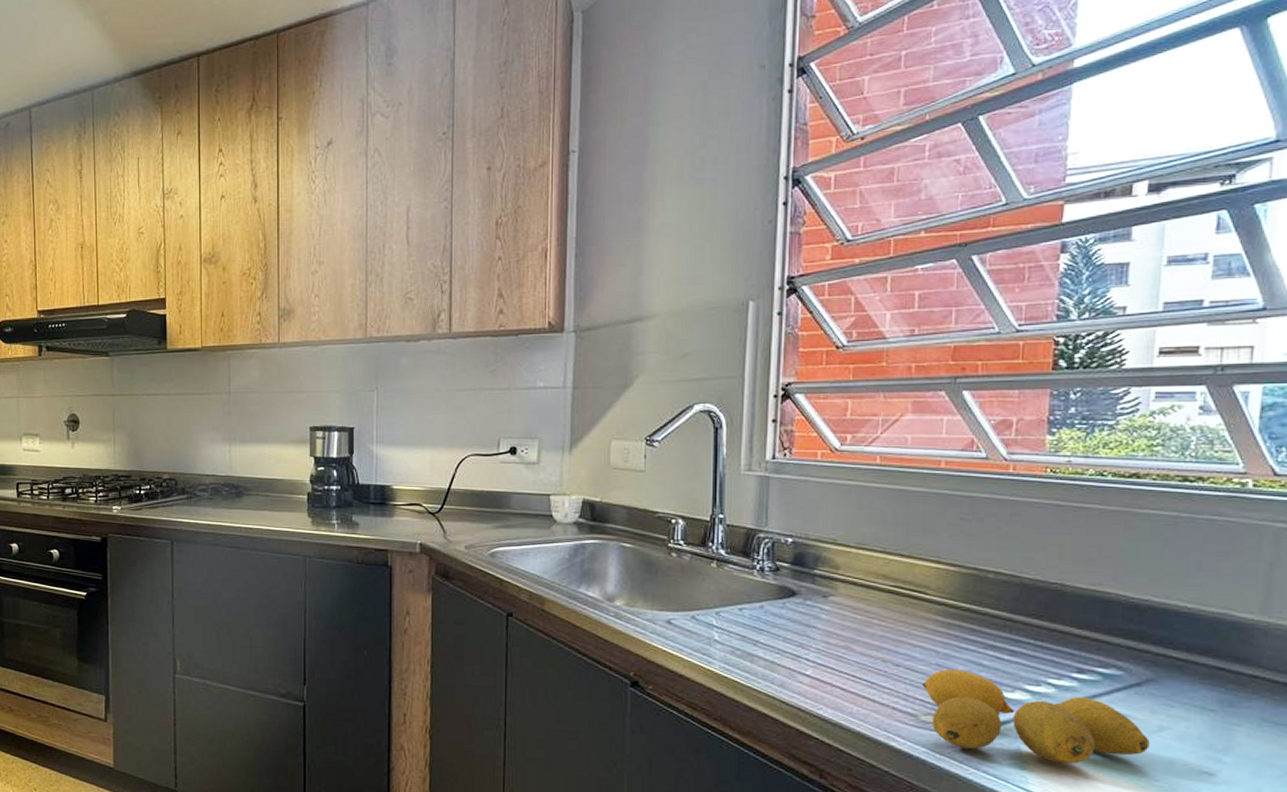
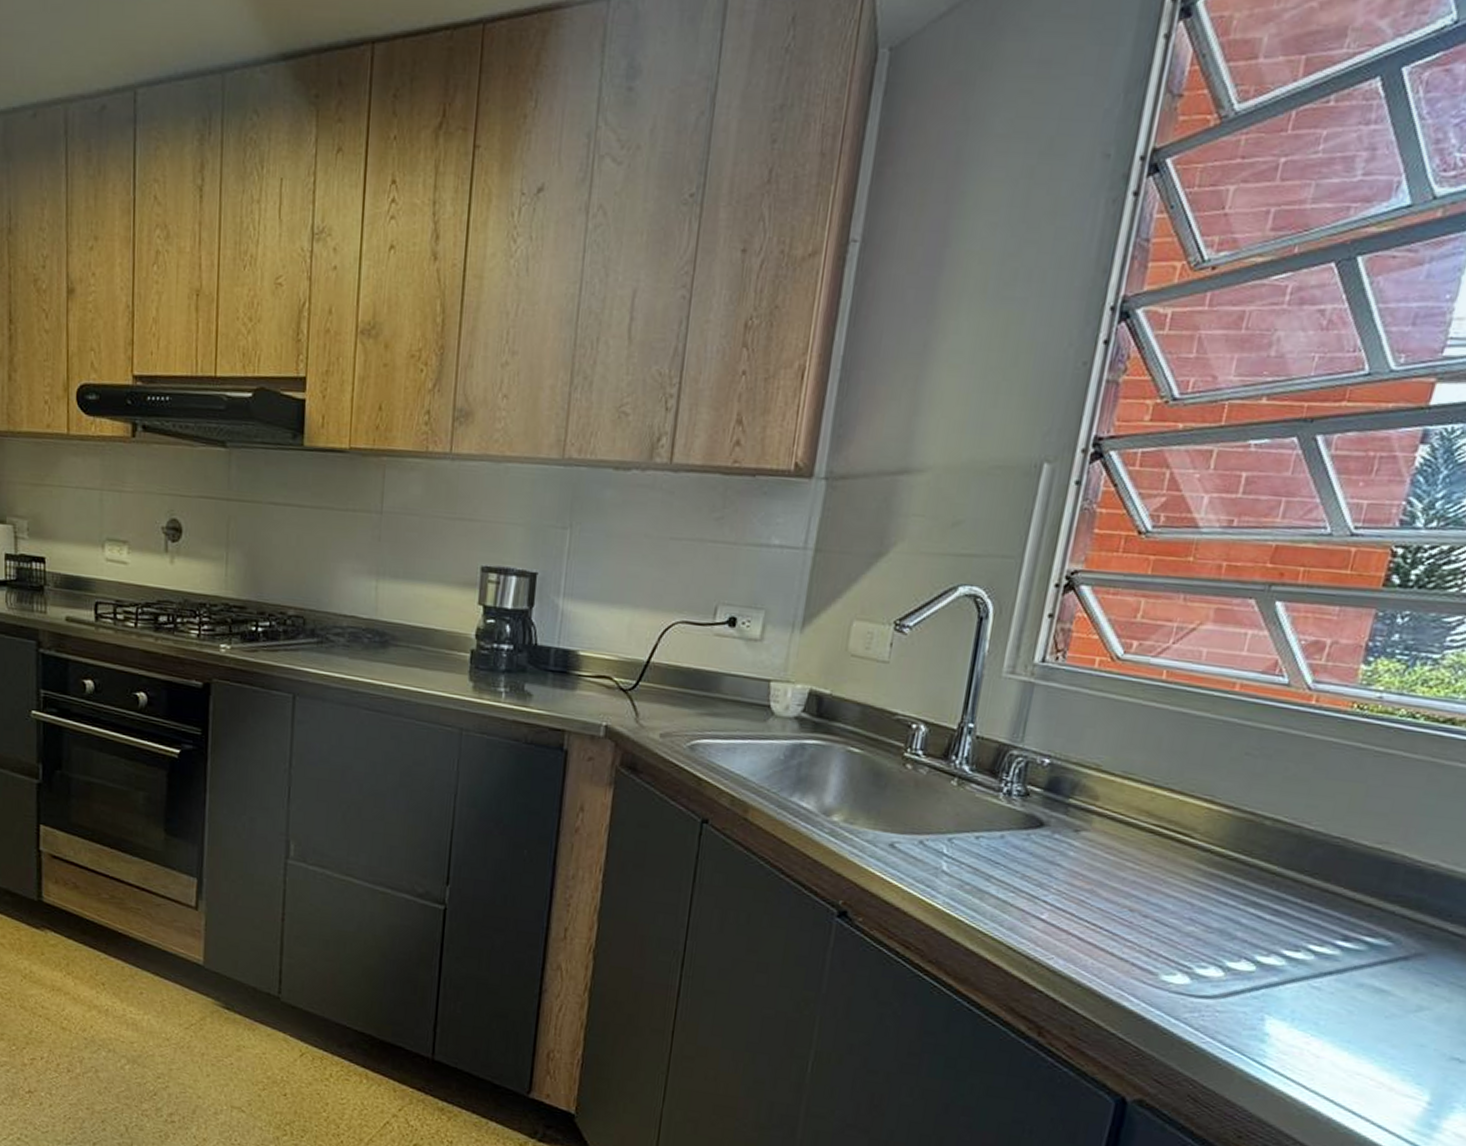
lemon: present [922,669,1150,764] -> none [1168,924,1406,1040]

